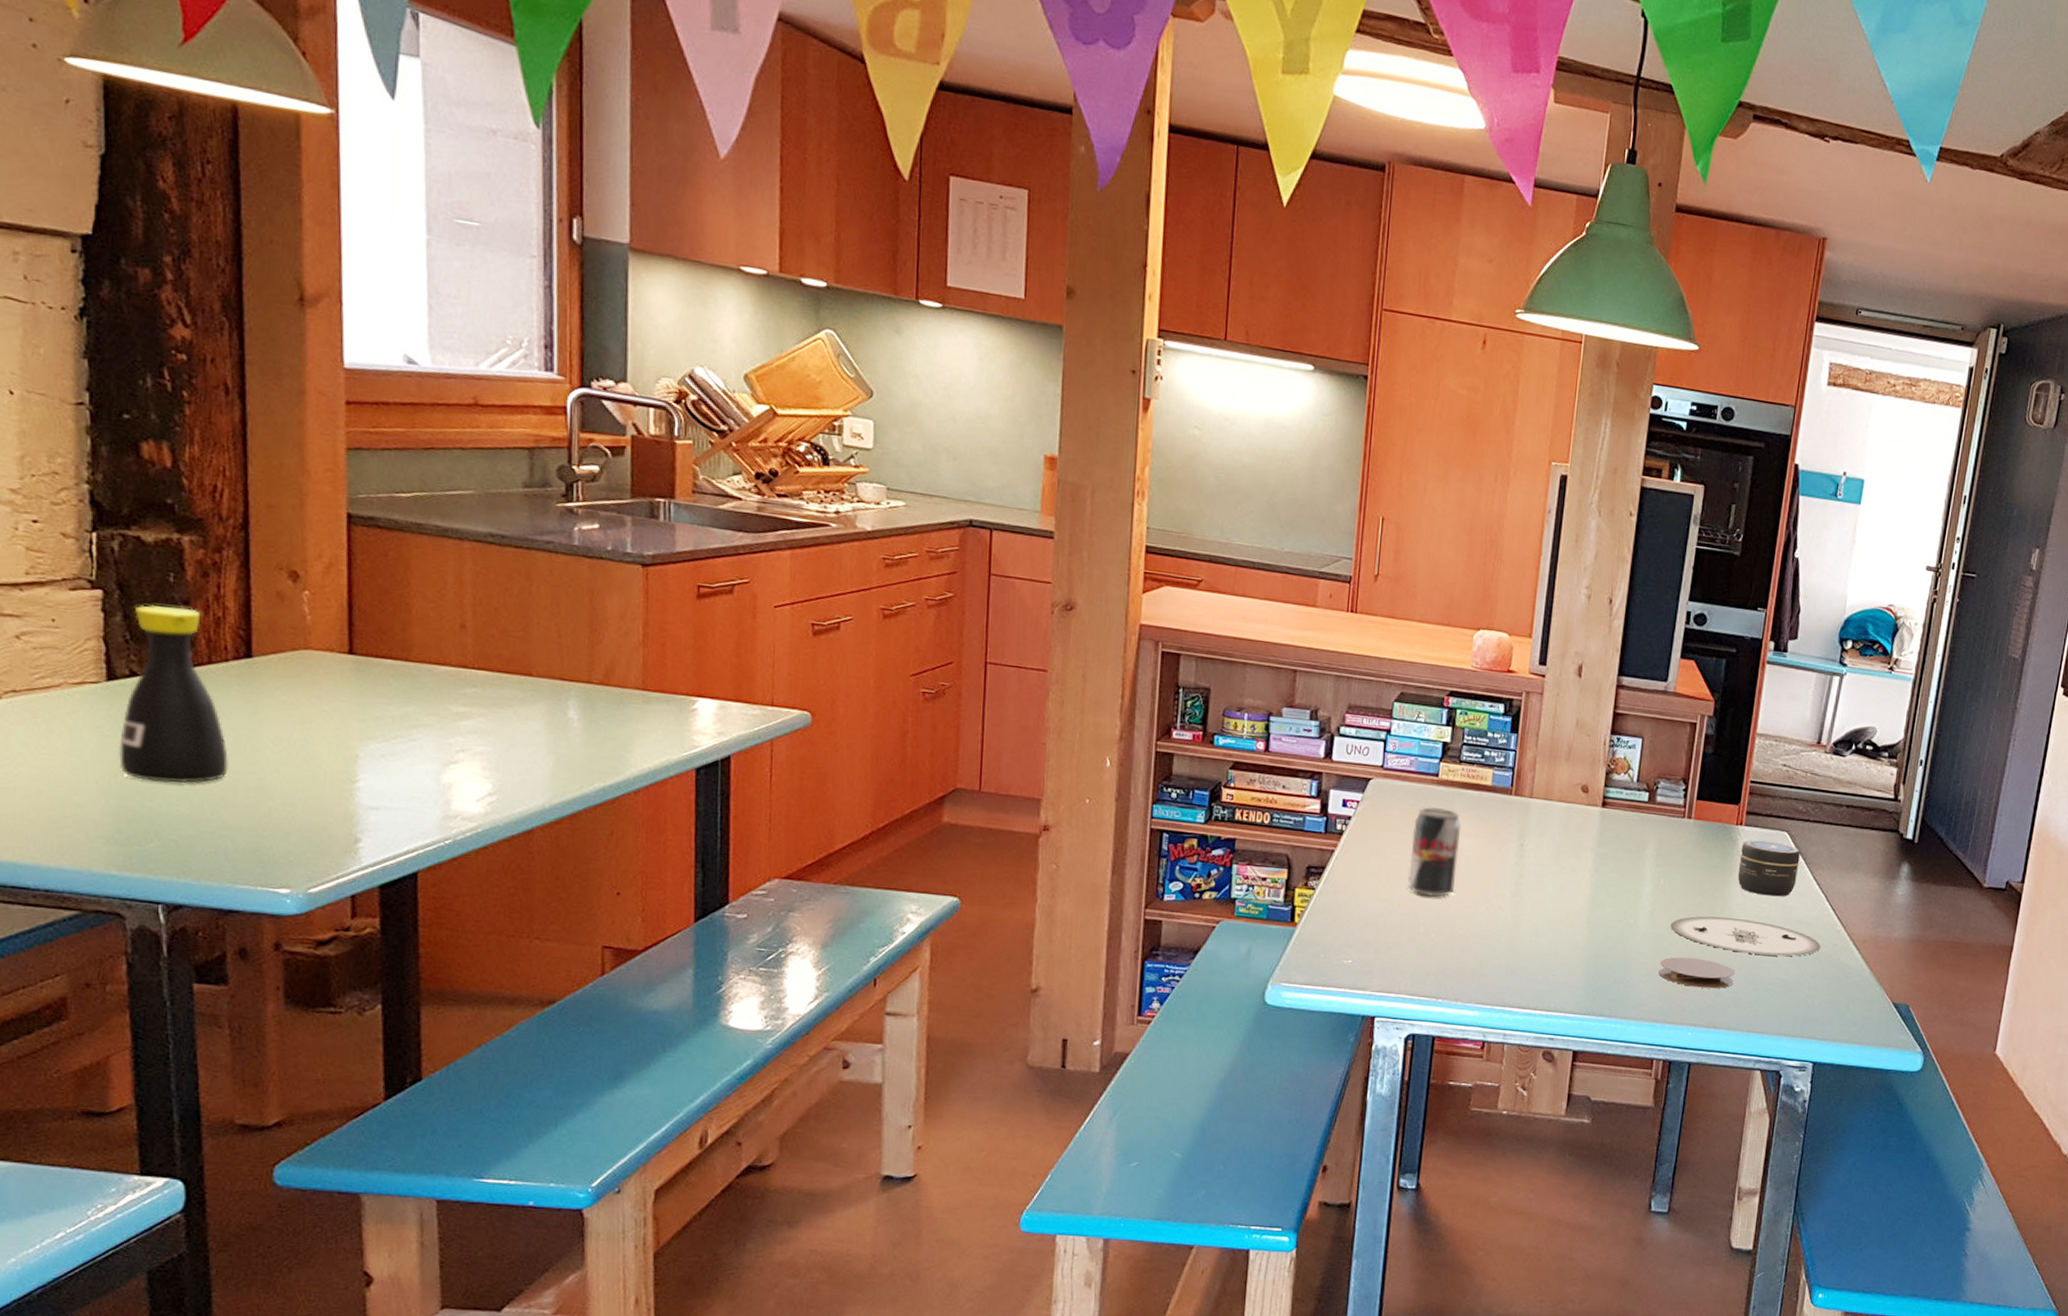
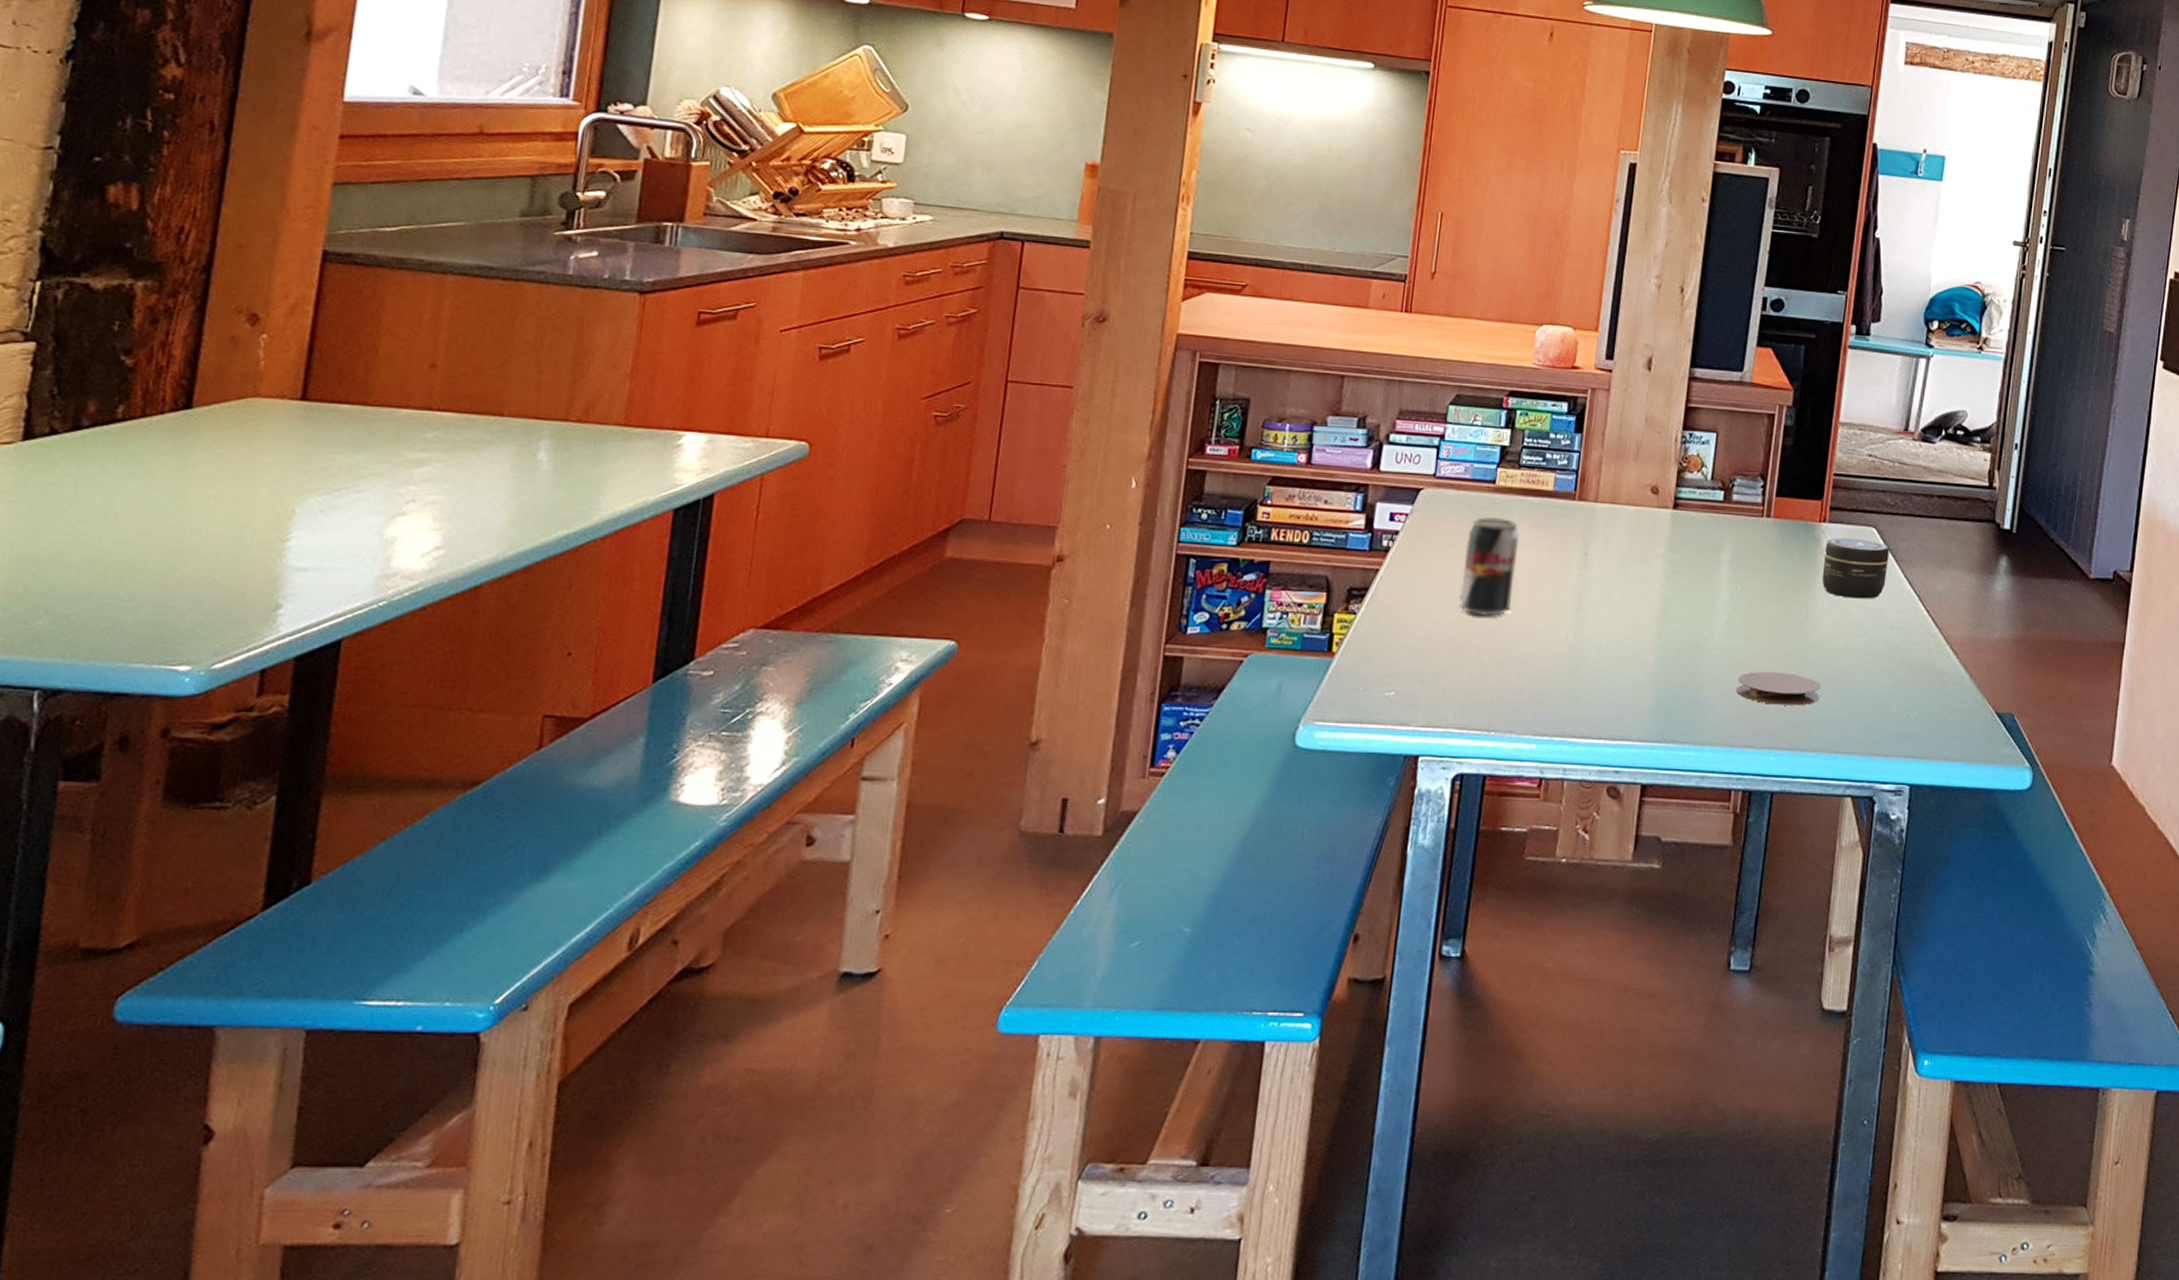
bottle: present [119,605,228,784] -> none [18,357,146,551]
plate: present [1670,916,1821,957] -> none [1749,624,1914,666]

